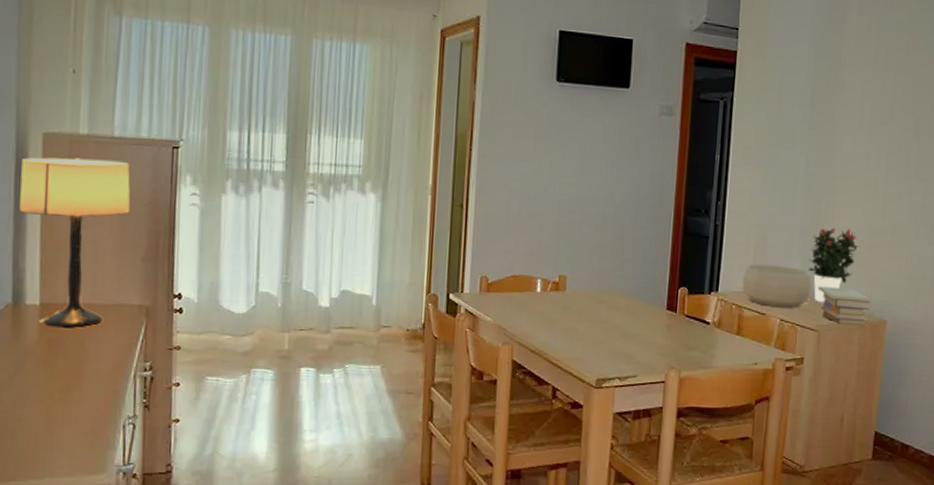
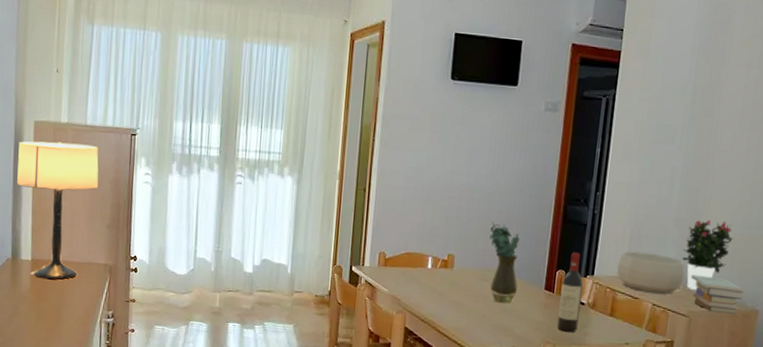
vase: none [605,237,638,328] -> present [489,221,520,304]
wine bottle: none [681,267,707,355] -> present [556,252,583,332]

